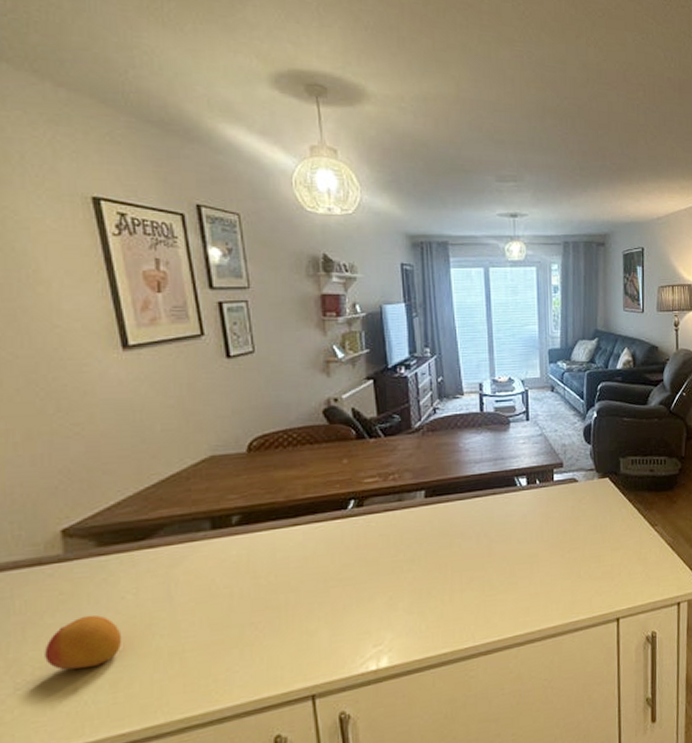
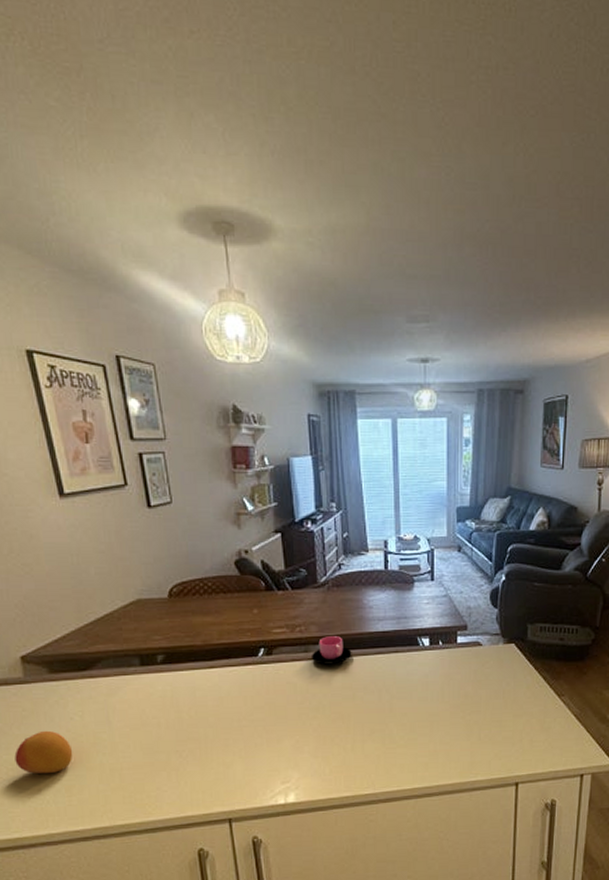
cup: none [406,482,449,513] -> present [312,636,352,665]

